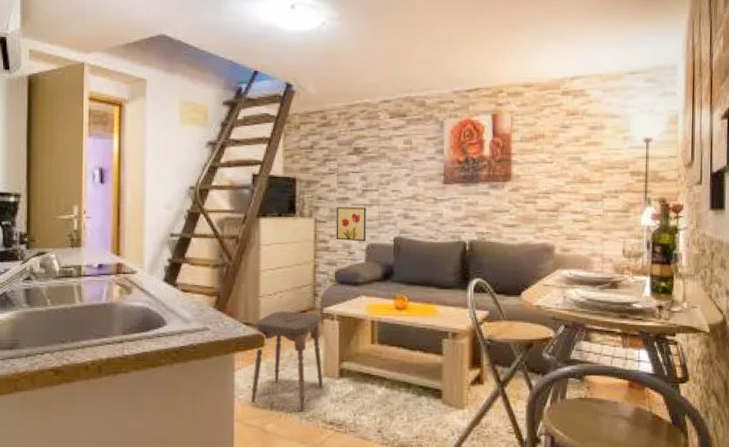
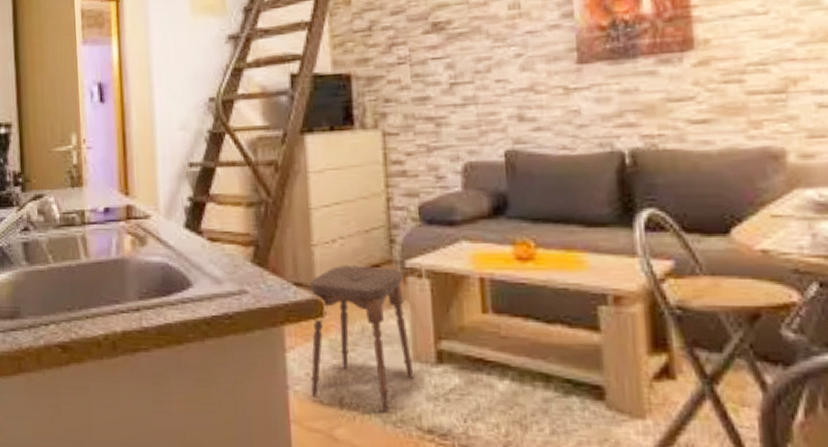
wall art: present [336,207,366,242] -> none [412,109,461,160]

